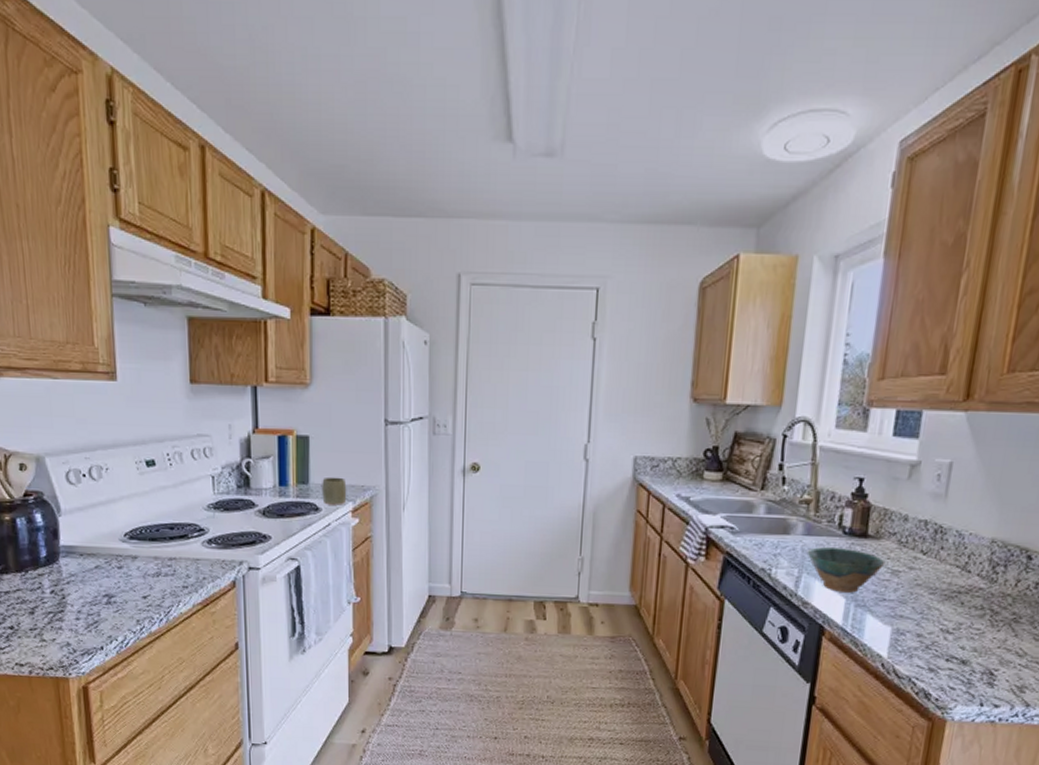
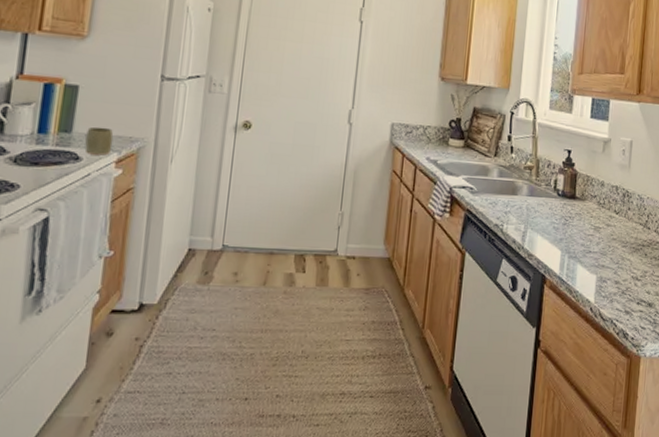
bowl: present [806,547,886,593] -> none [530,206,590,246]

